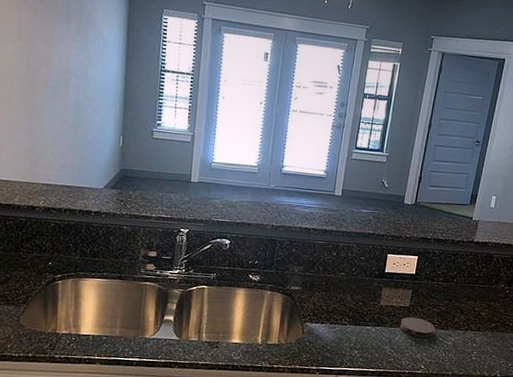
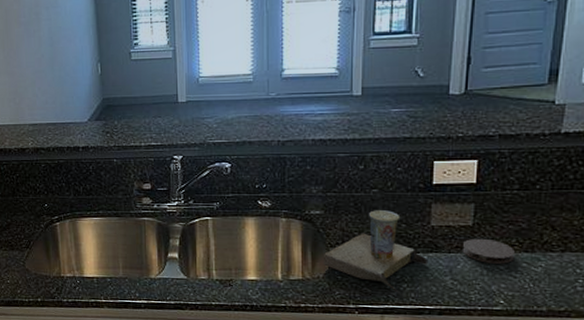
cup: none [296,289,375,358] -> present [323,210,427,293]

